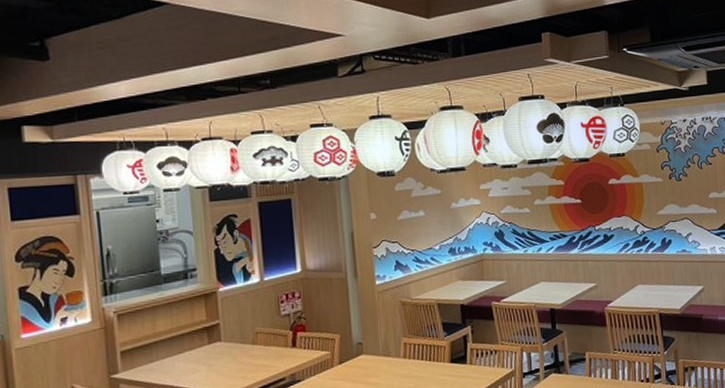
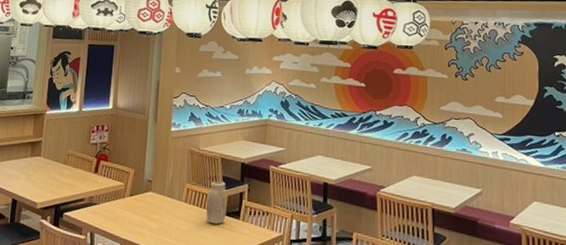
vase: none [428,327,452,375] -> present [206,180,227,225]

